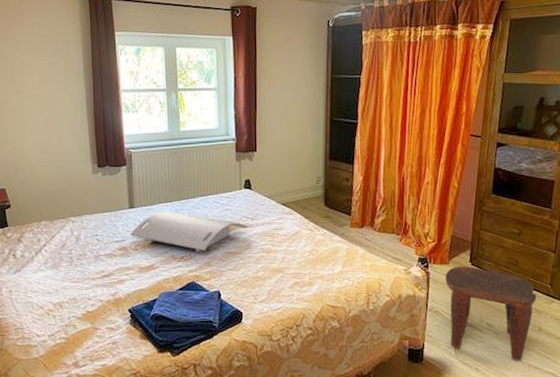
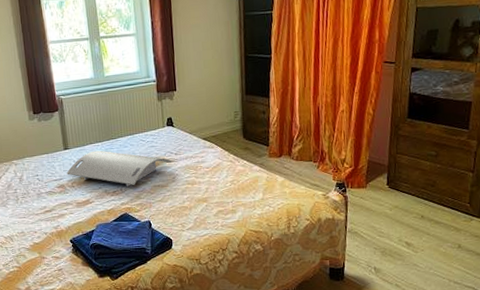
stool: present [445,266,537,362] -> none [362,189,456,277]

